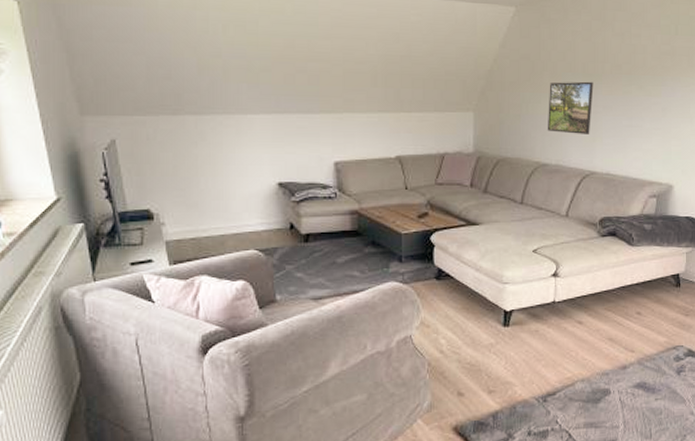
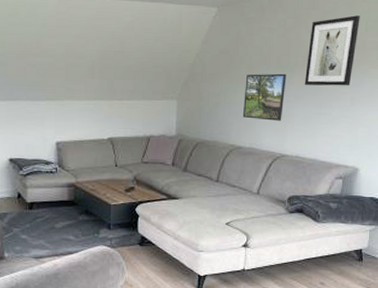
wall art: none [612,18,669,96] -> present [304,15,360,86]

